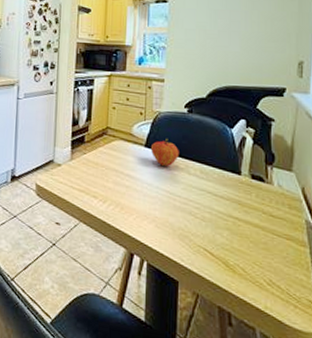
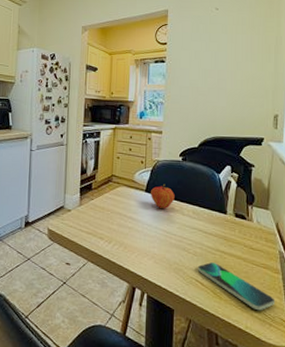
smartphone: none [206,229,302,290] -> present [197,262,276,311]

